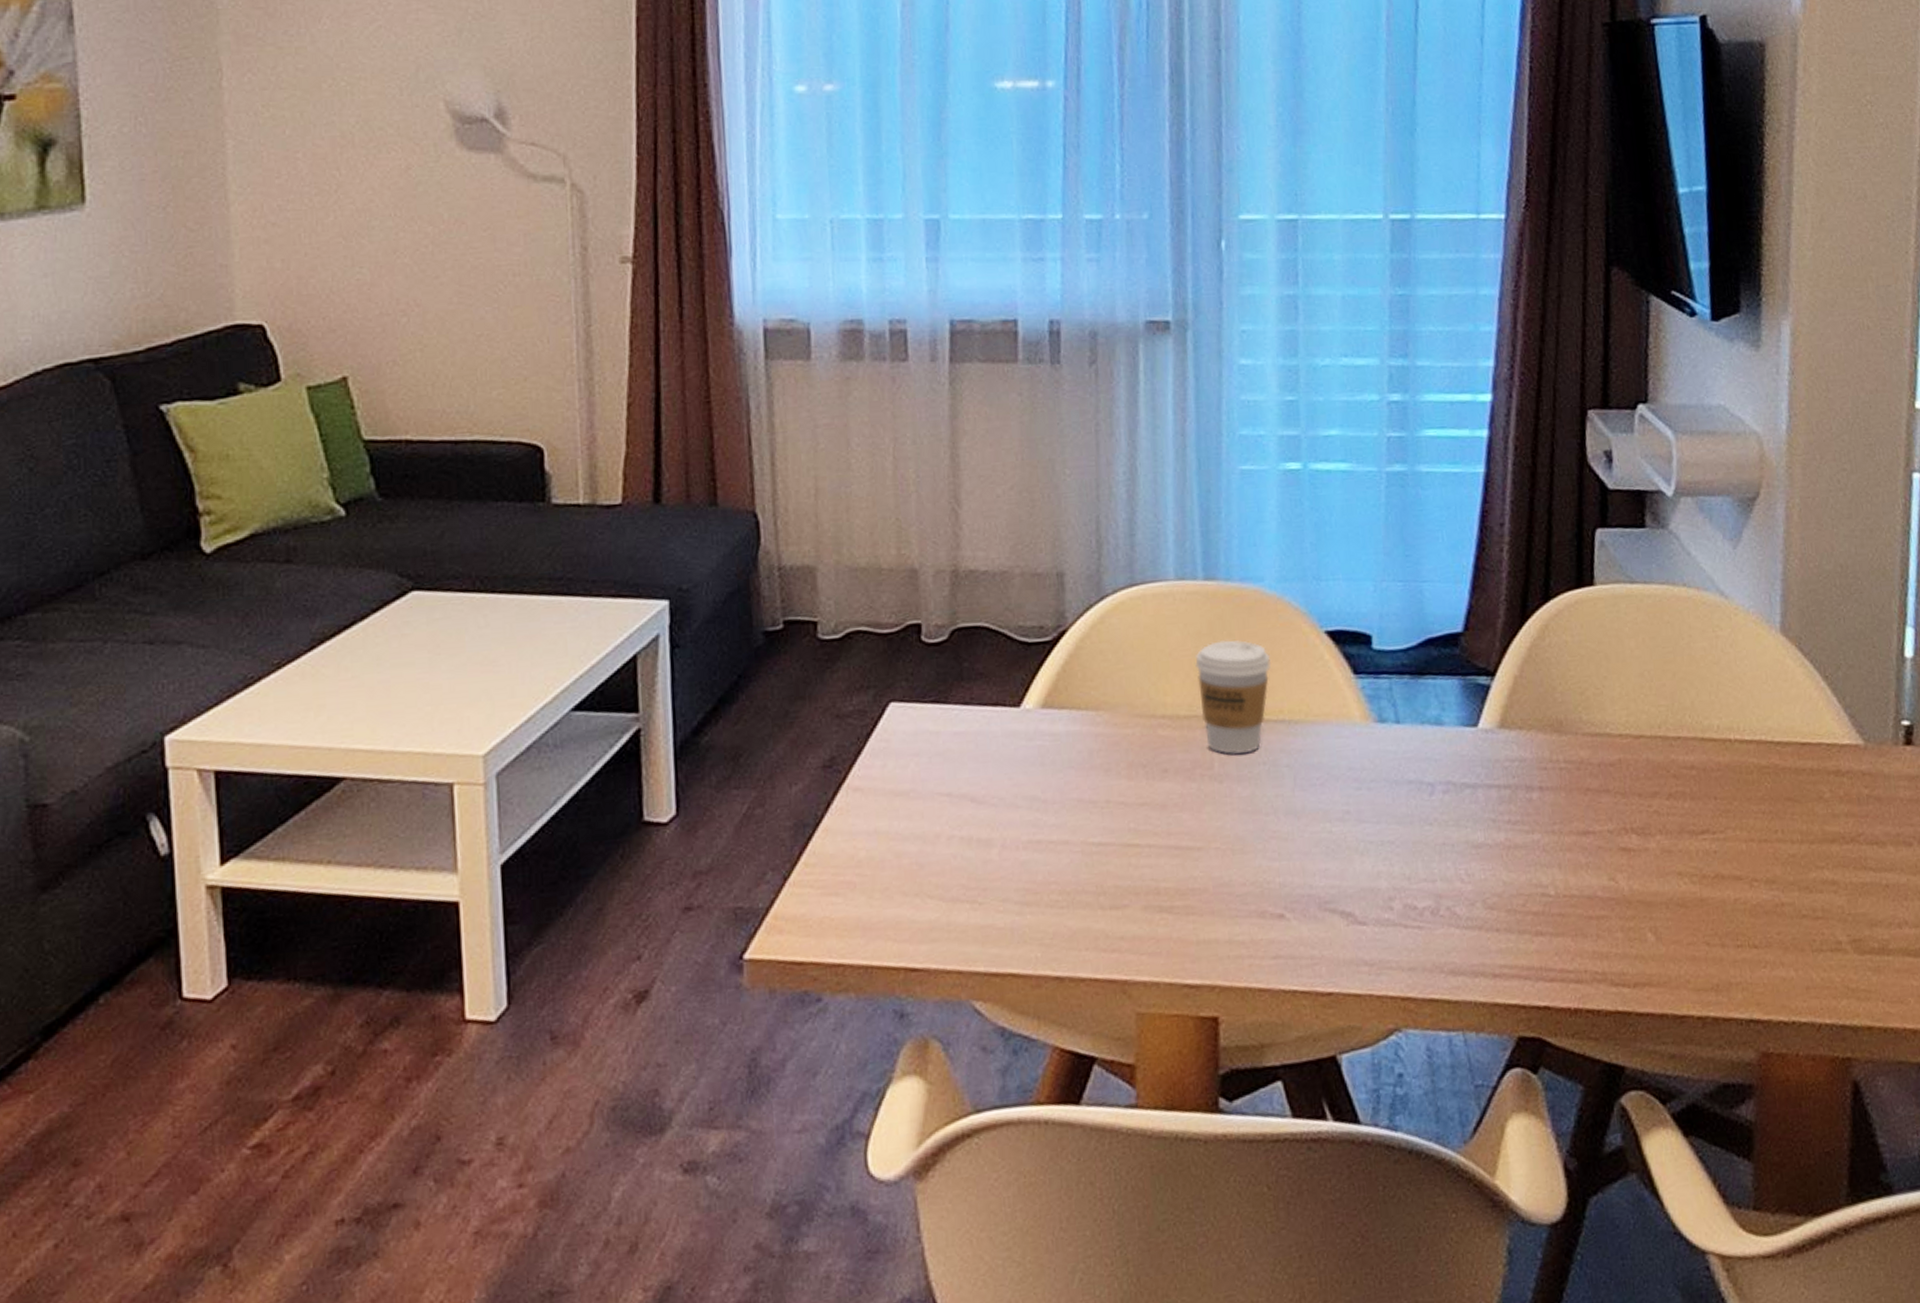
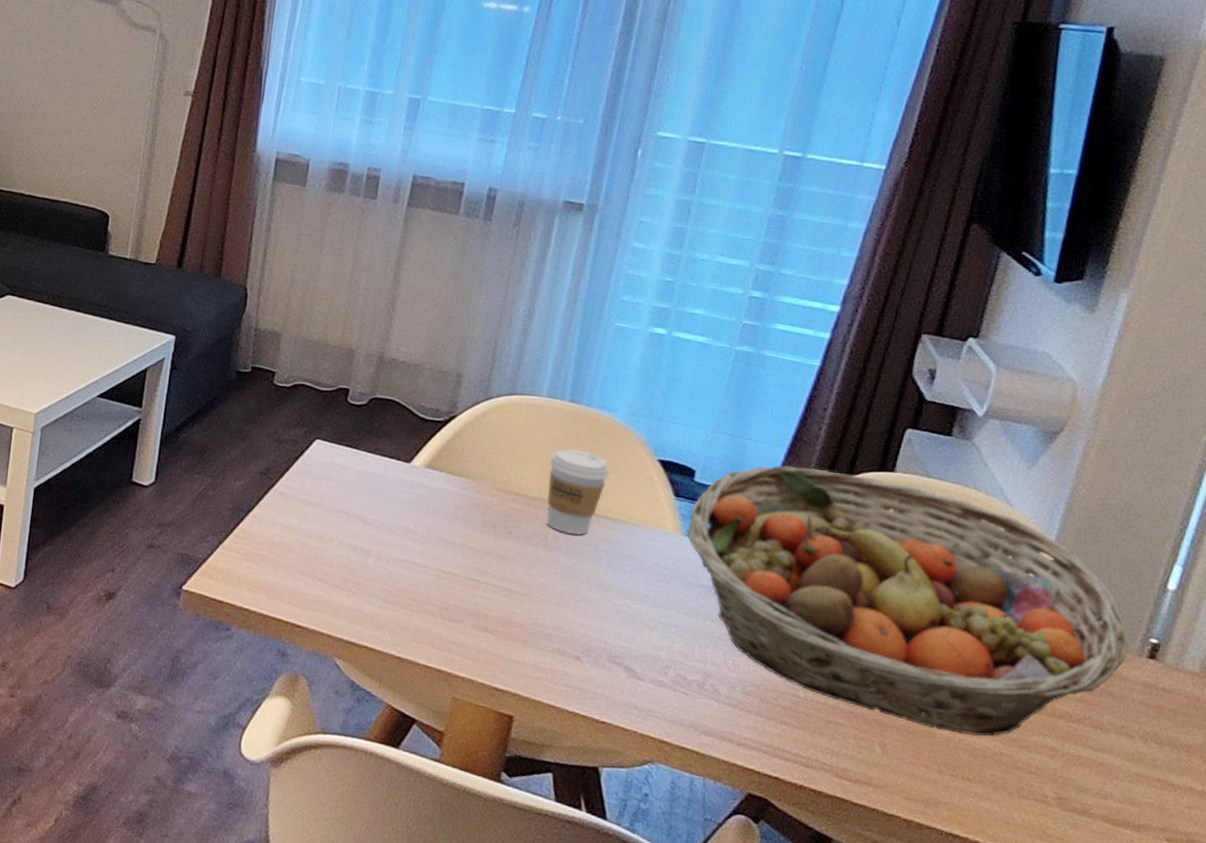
fruit basket: none [1376,598,1883,893] -> present [687,465,1128,737]

